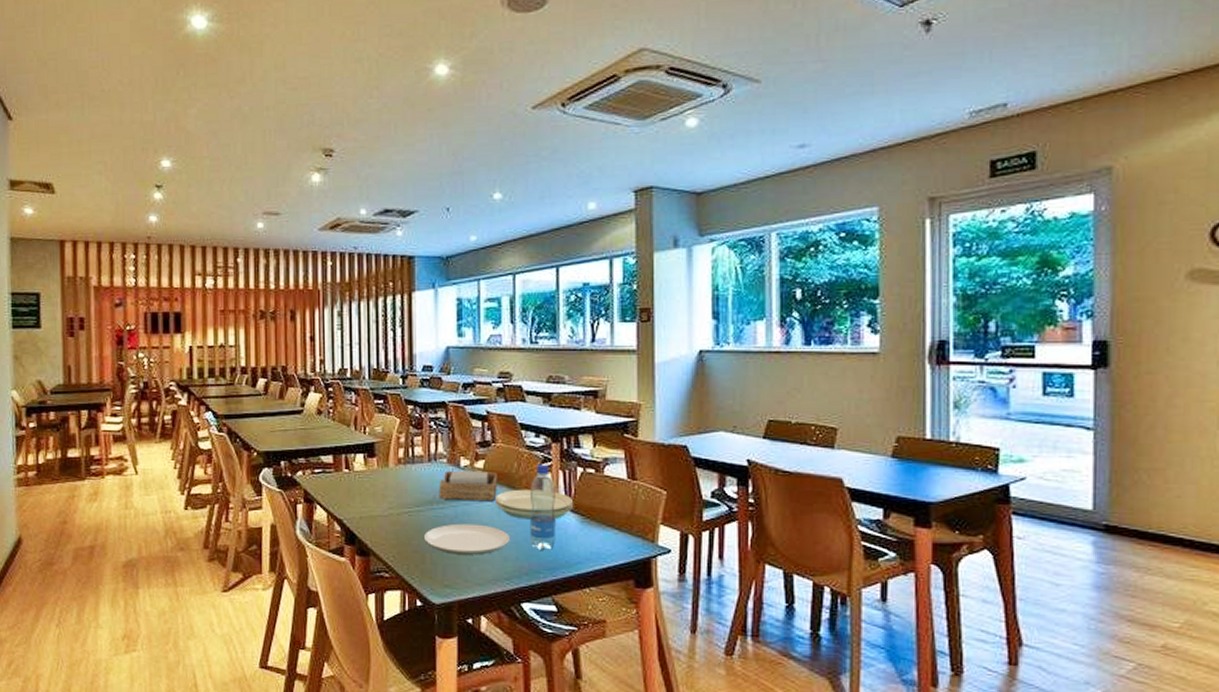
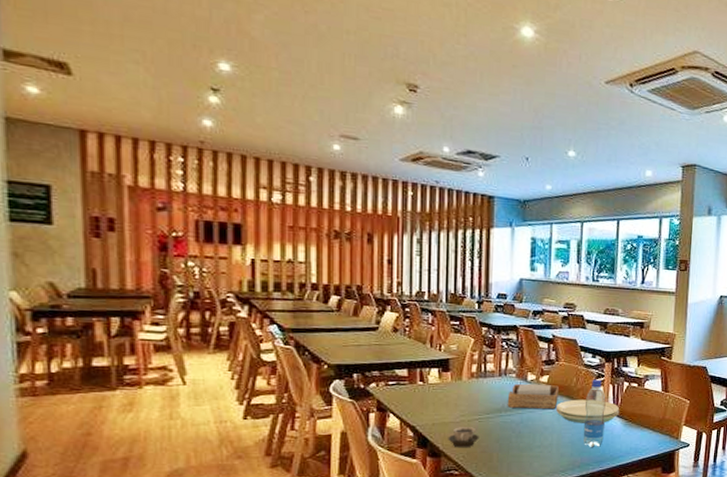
cup: none [376,521,410,546] -> present [448,427,479,448]
plate: present [424,523,510,555] -> none [492,428,567,453]

